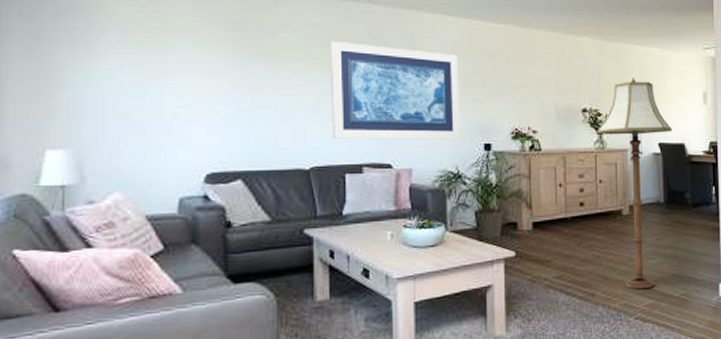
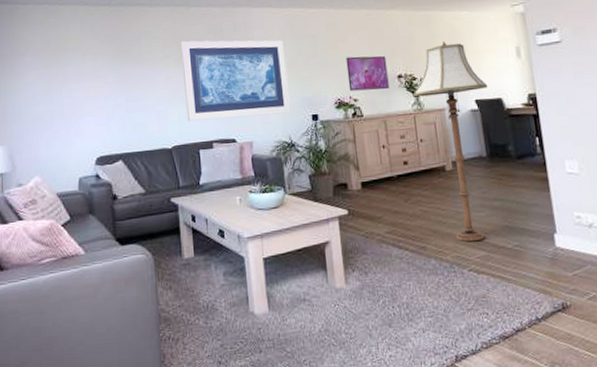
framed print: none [528,83,572,123] -> present [346,56,389,92]

